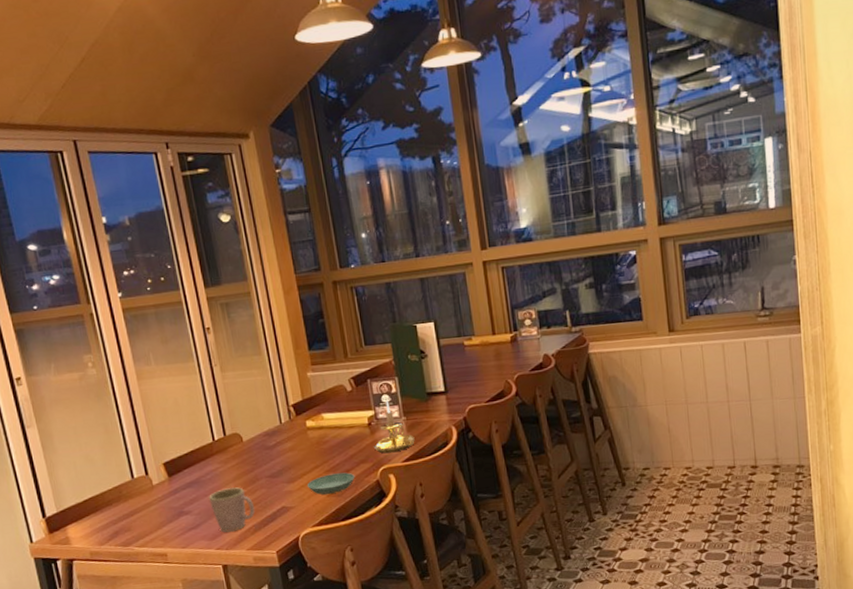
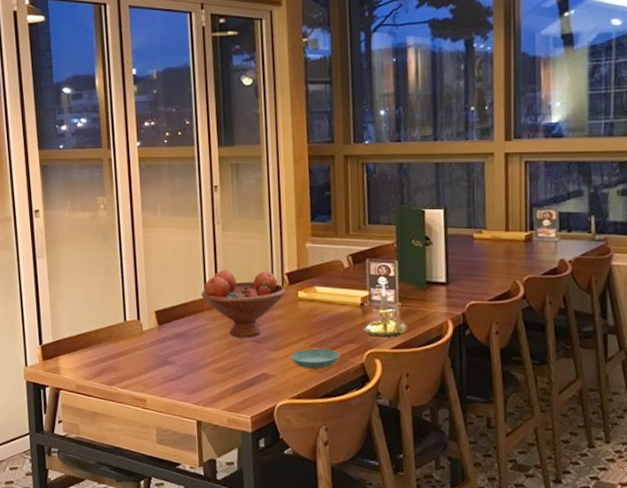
fruit bowl: none [208,406,294,477] -> present [201,270,286,338]
mug: present [209,487,255,532] -> none [193,346,236,389]

